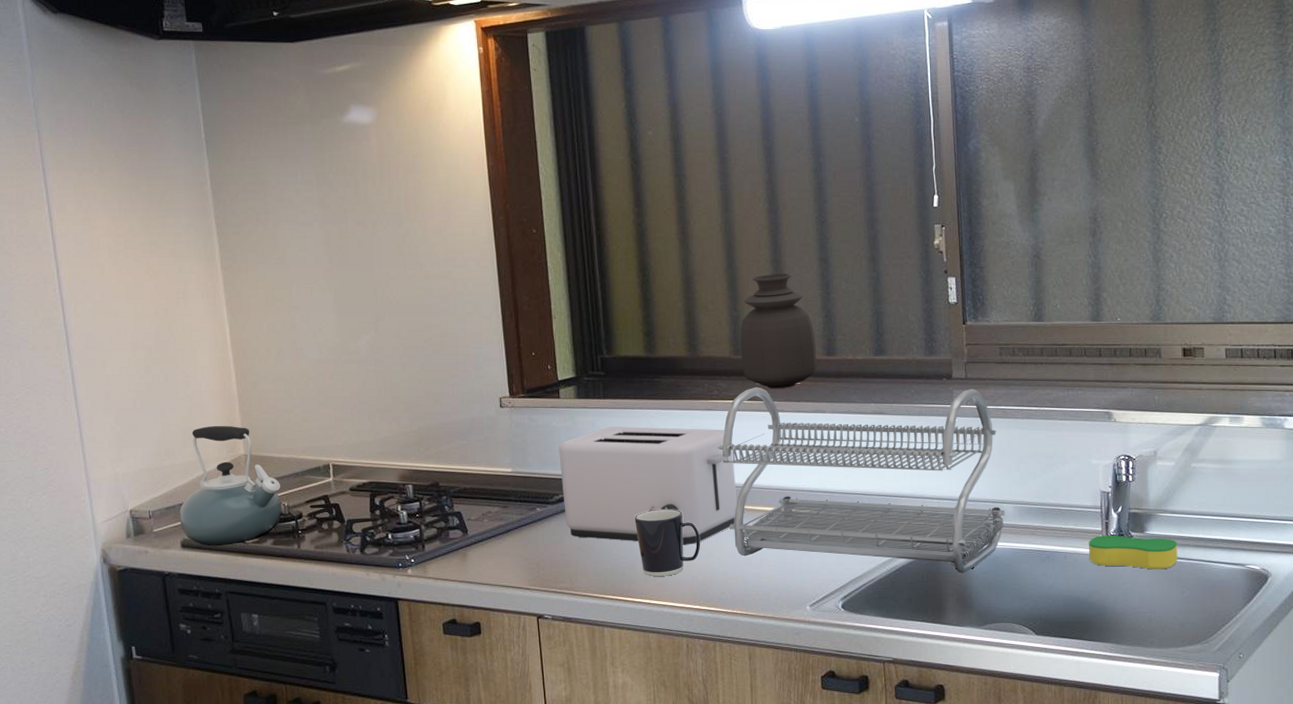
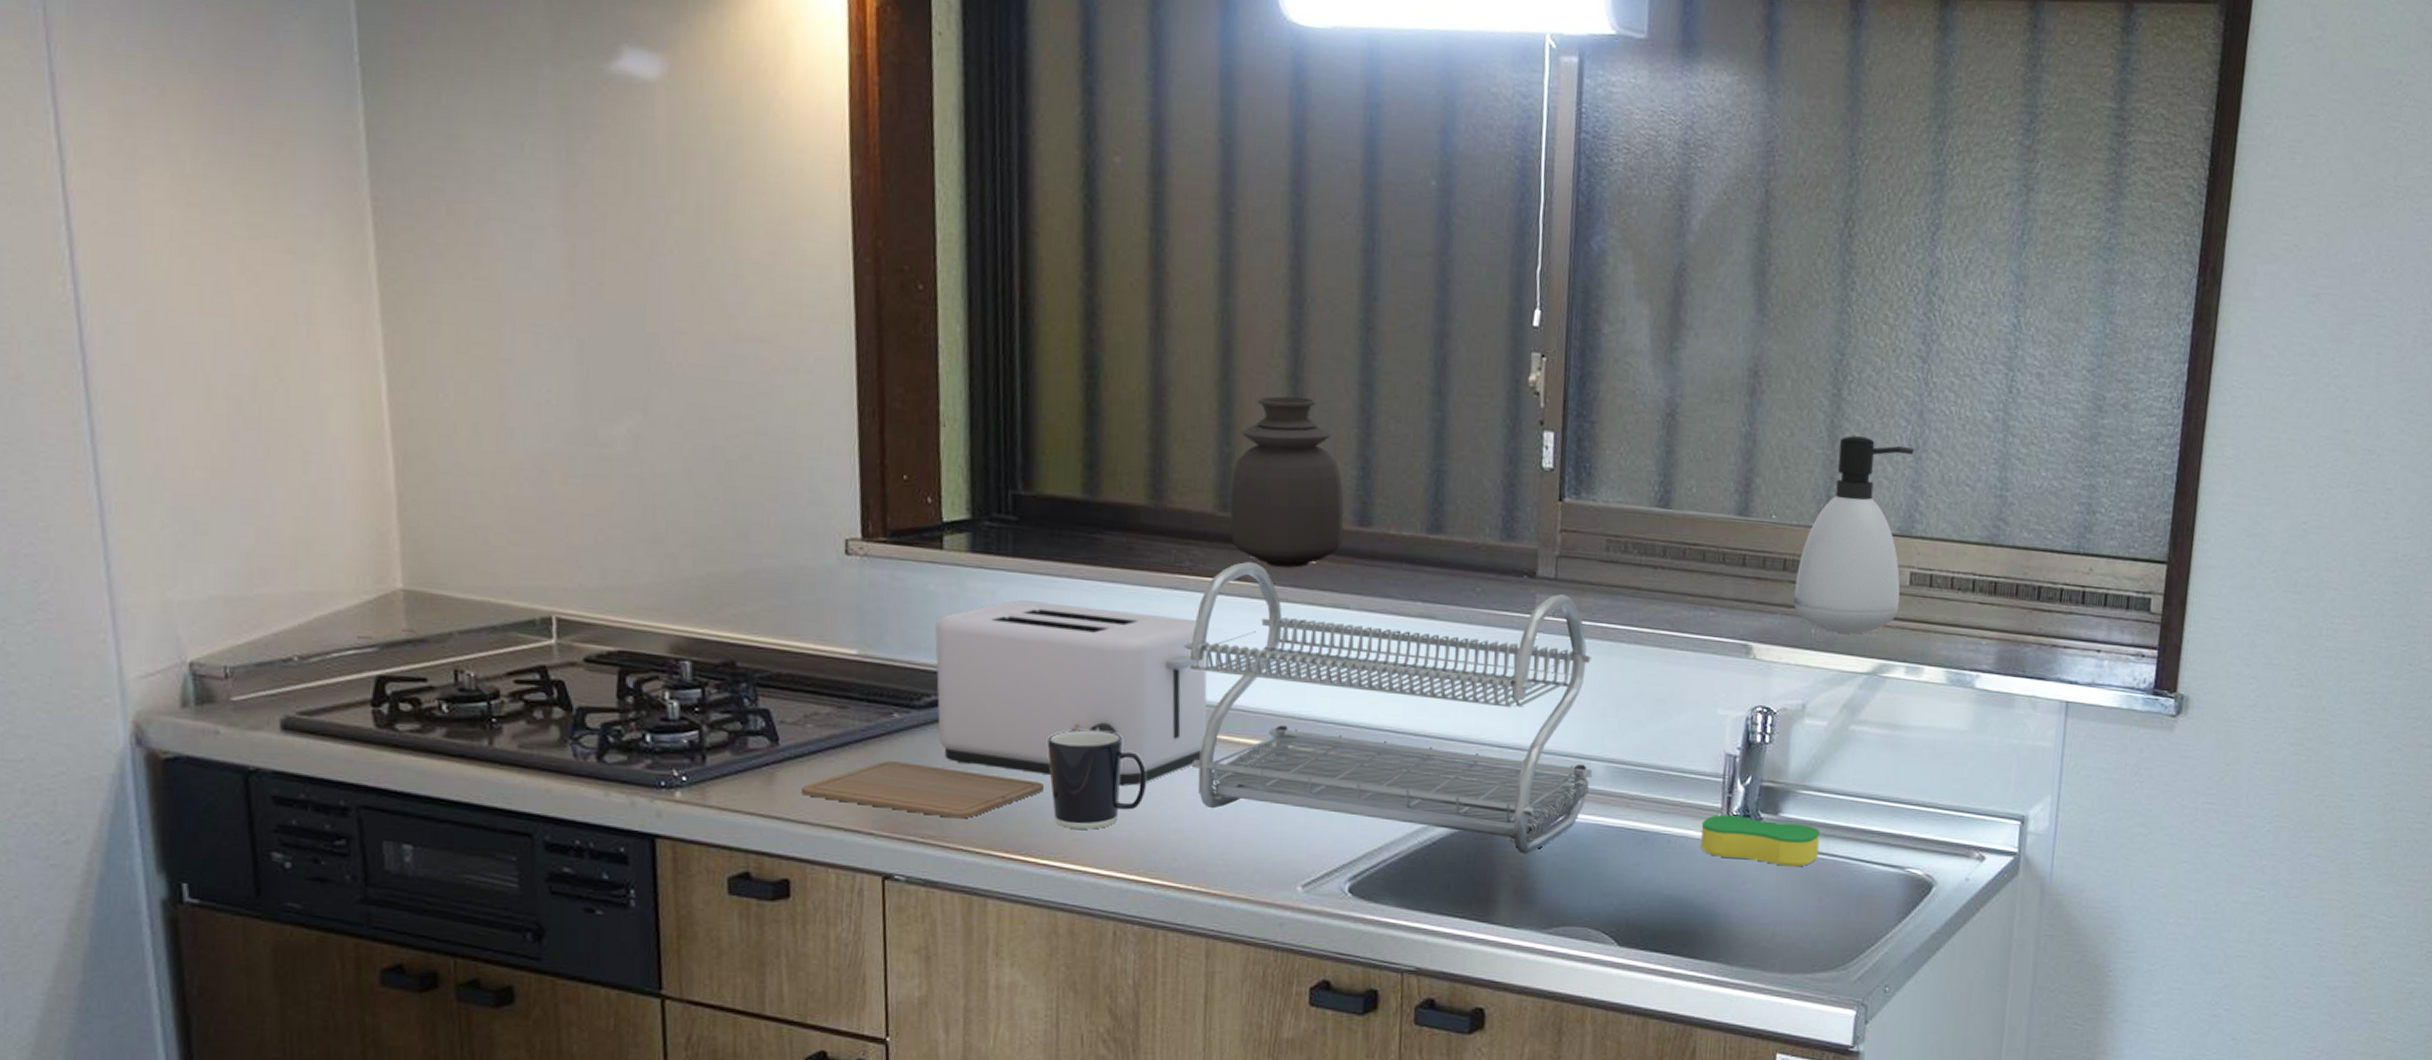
kettle: present [179,425,282,545] -> none [279,537,465,732]
chopping board: none [483,540,634,575] -> present [800,761,1044,819]
soap dispenser: none [1140,256,1220,397] -> present [1793,435,1914,634]

